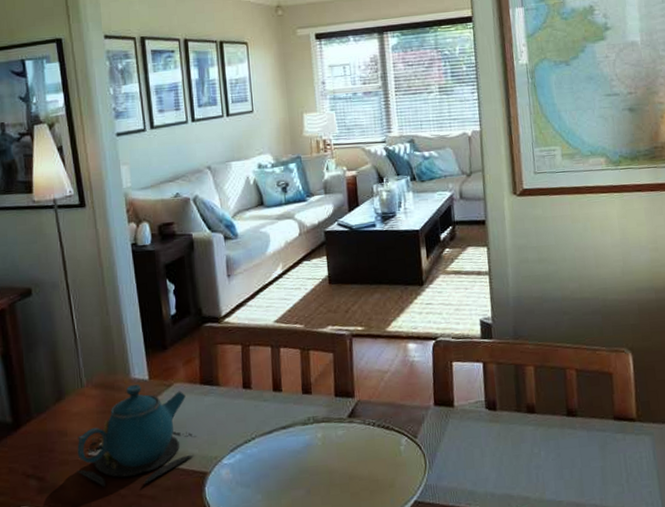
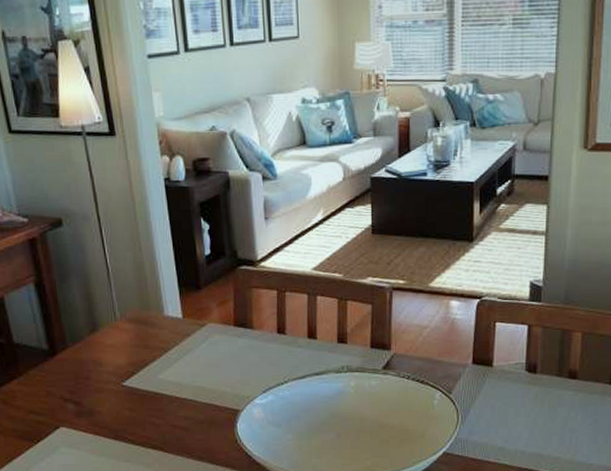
teapot: present [76,384,196,488] -> none [111,321,229,416]

